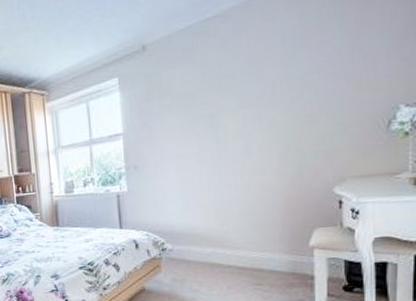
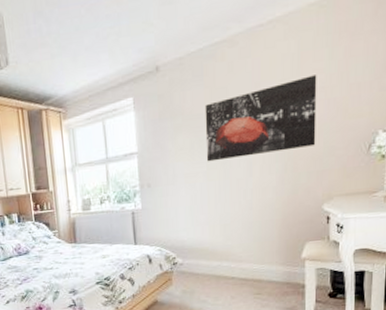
wall art: none [195,47,324,142] -> present [205,75,317,162]

